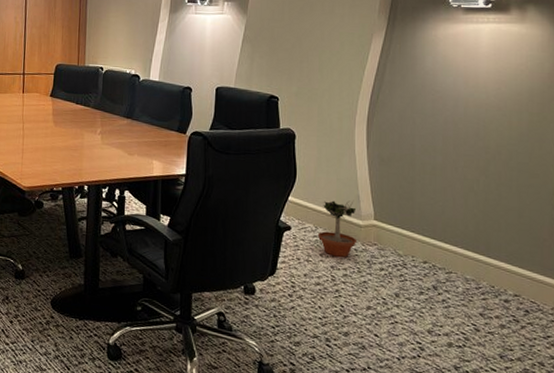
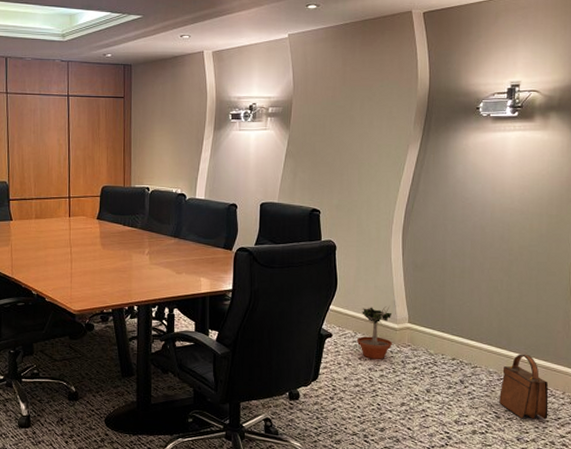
handbag: none [478,261,536,337] -> present [499,354,549,420]

